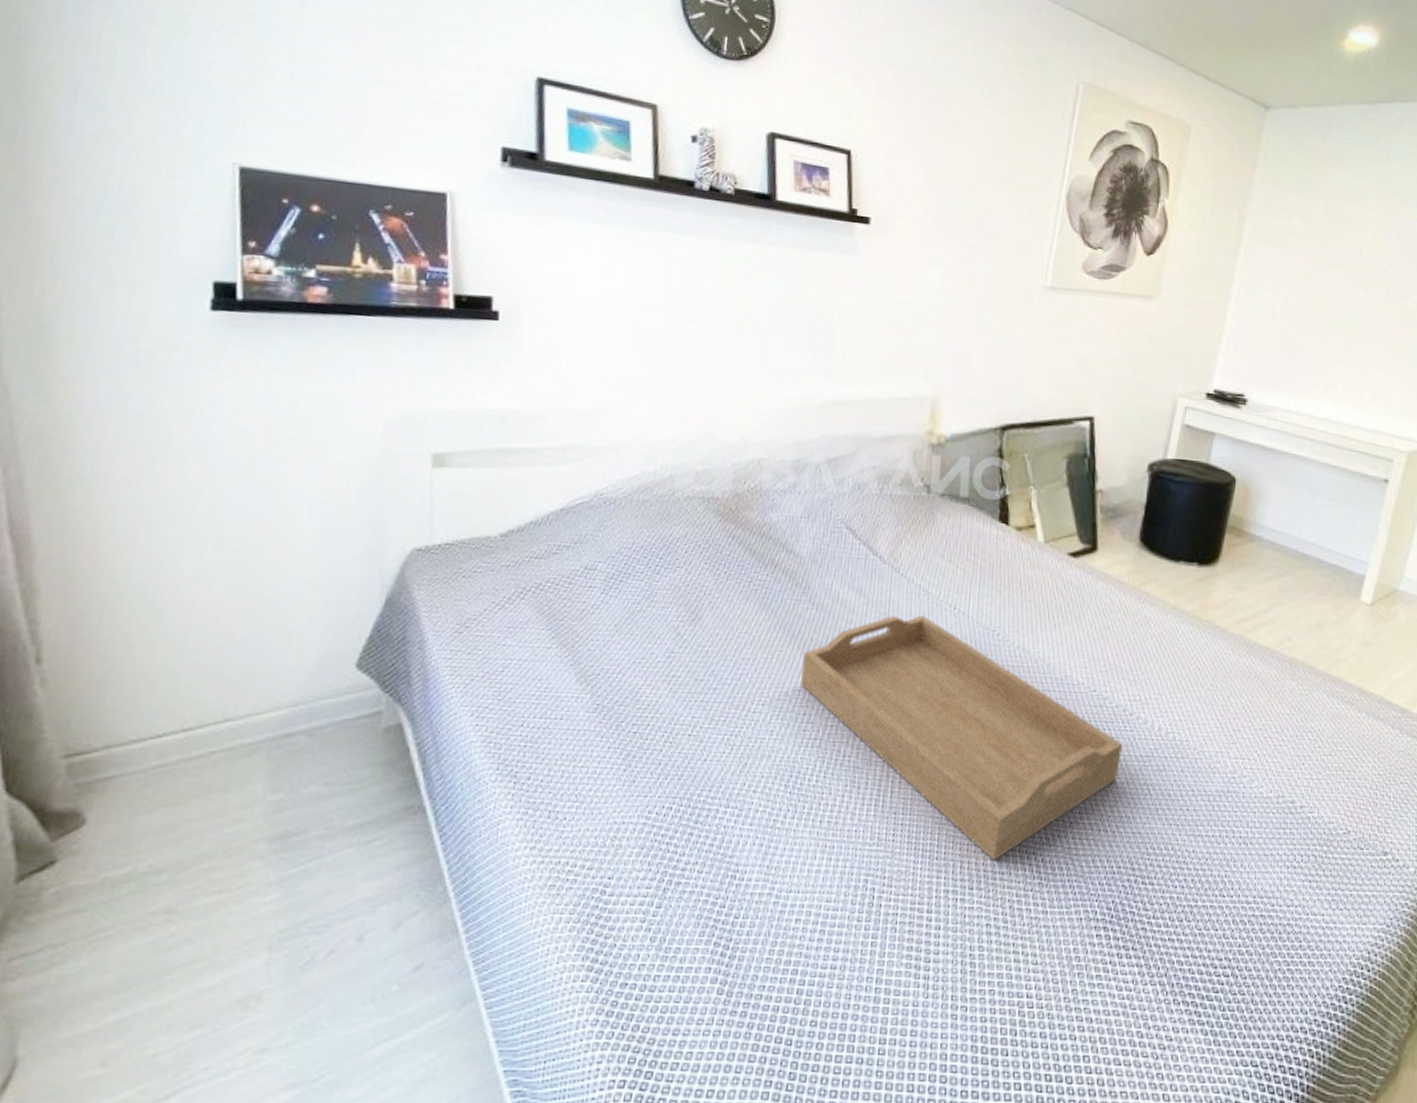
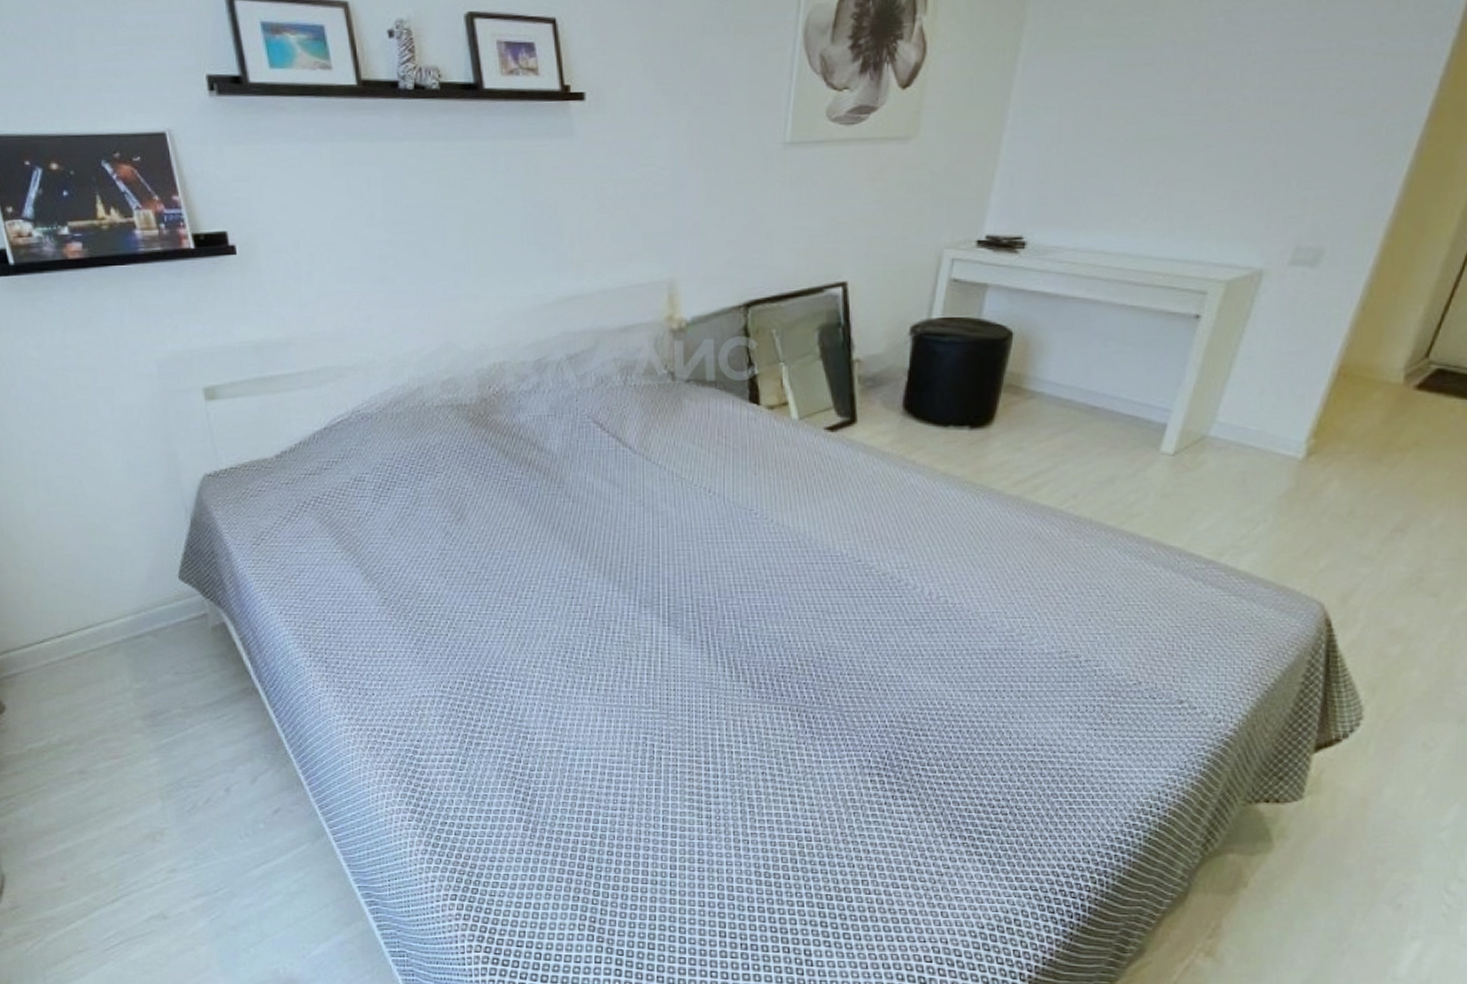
serving tray: present [801,615,1123,861] -> none [565,500,892,719]

